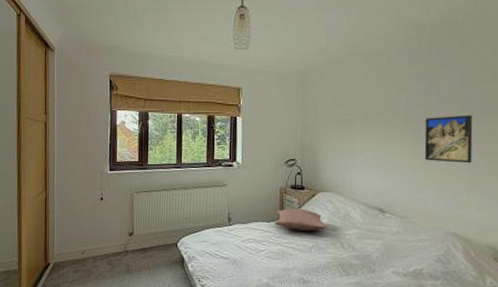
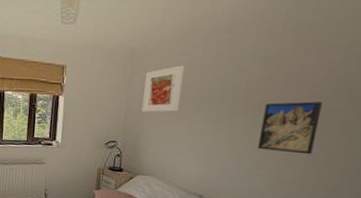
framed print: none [316,85,352,130] -> present [142,65,185,113]

